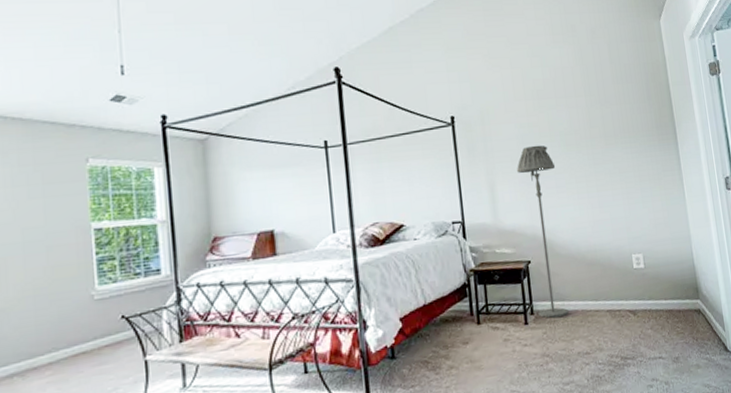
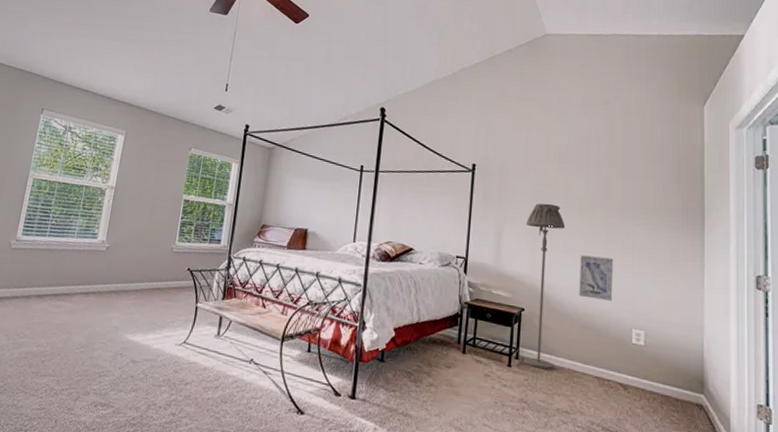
wall art: none [574,189,611,235] -> present [579,255,614,301]

